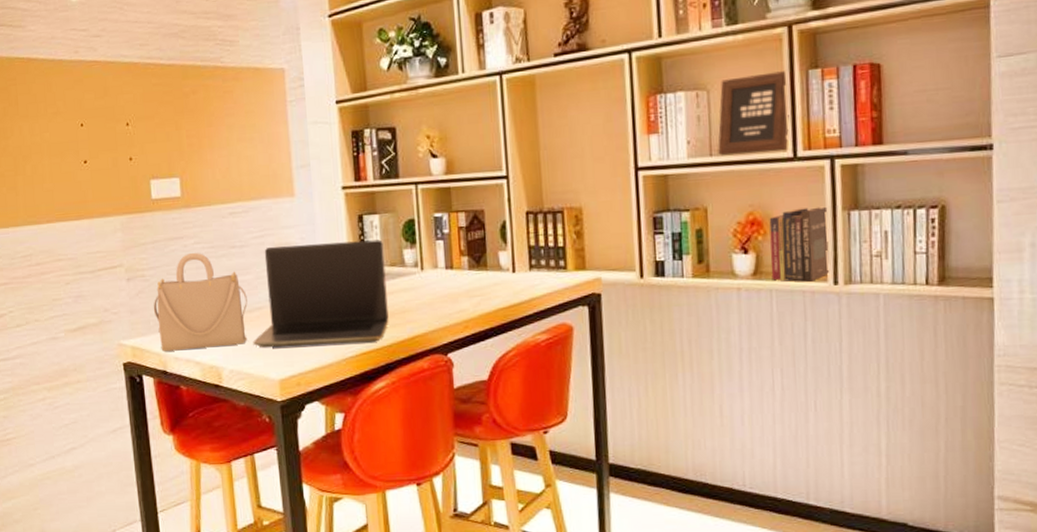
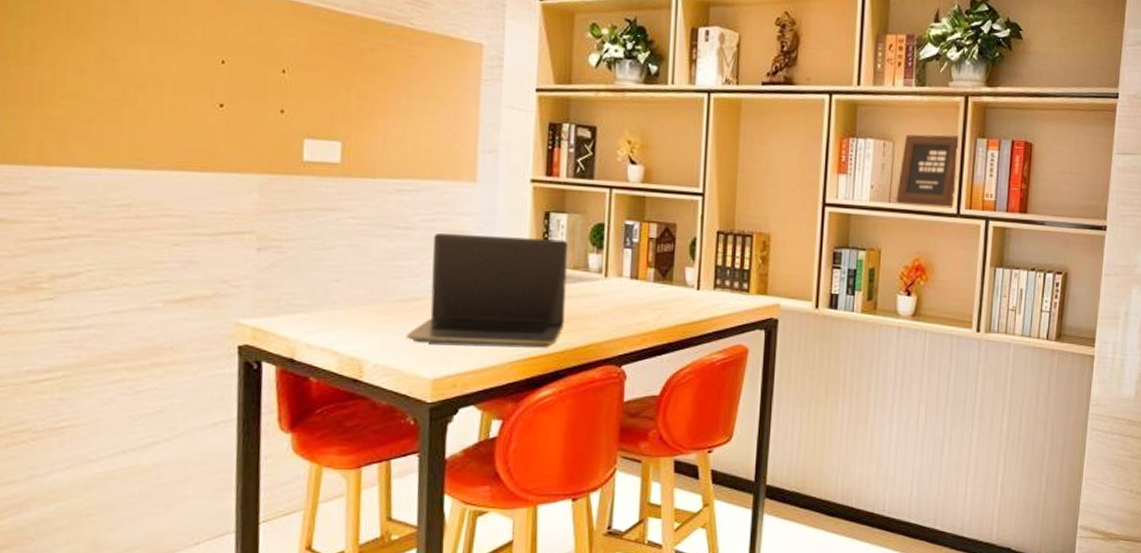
handbag: present [153,252,248,352] -> none [287,227,406,338]
books: present [769,206,830,282] -> none [927,260,979,327]

